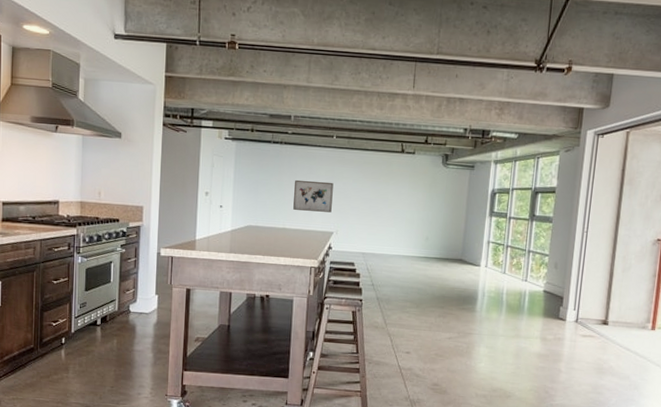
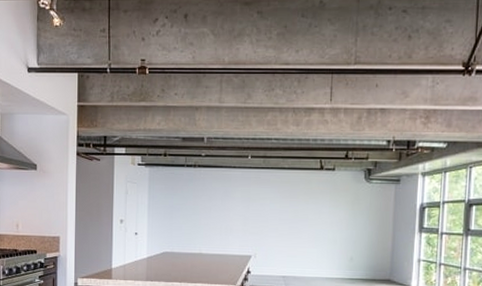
wall art: present [293,179,334,212] -> none [209,203,250,235]

